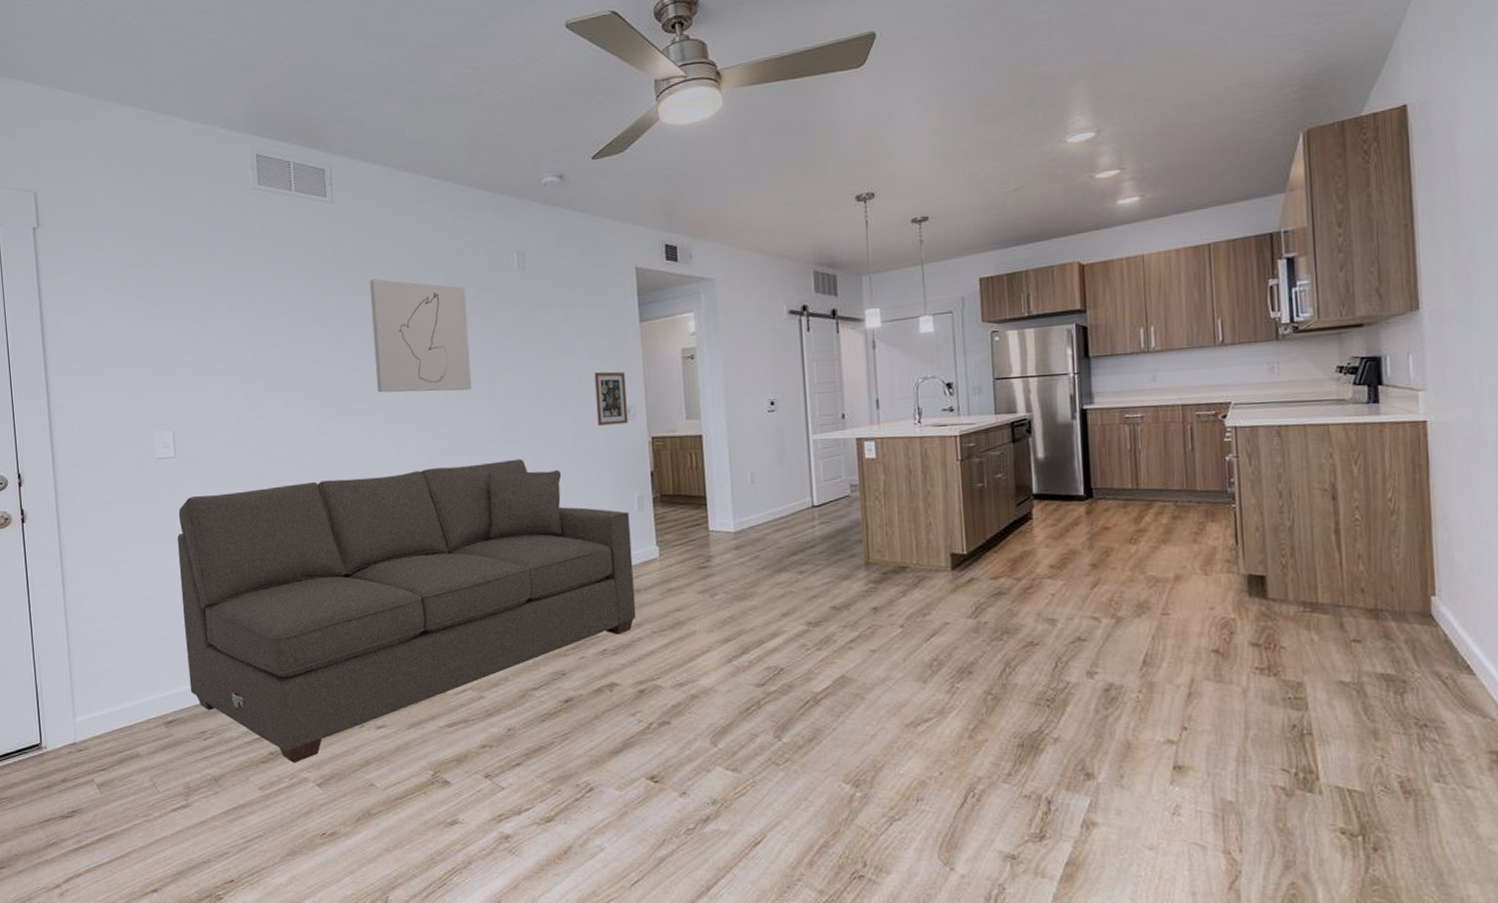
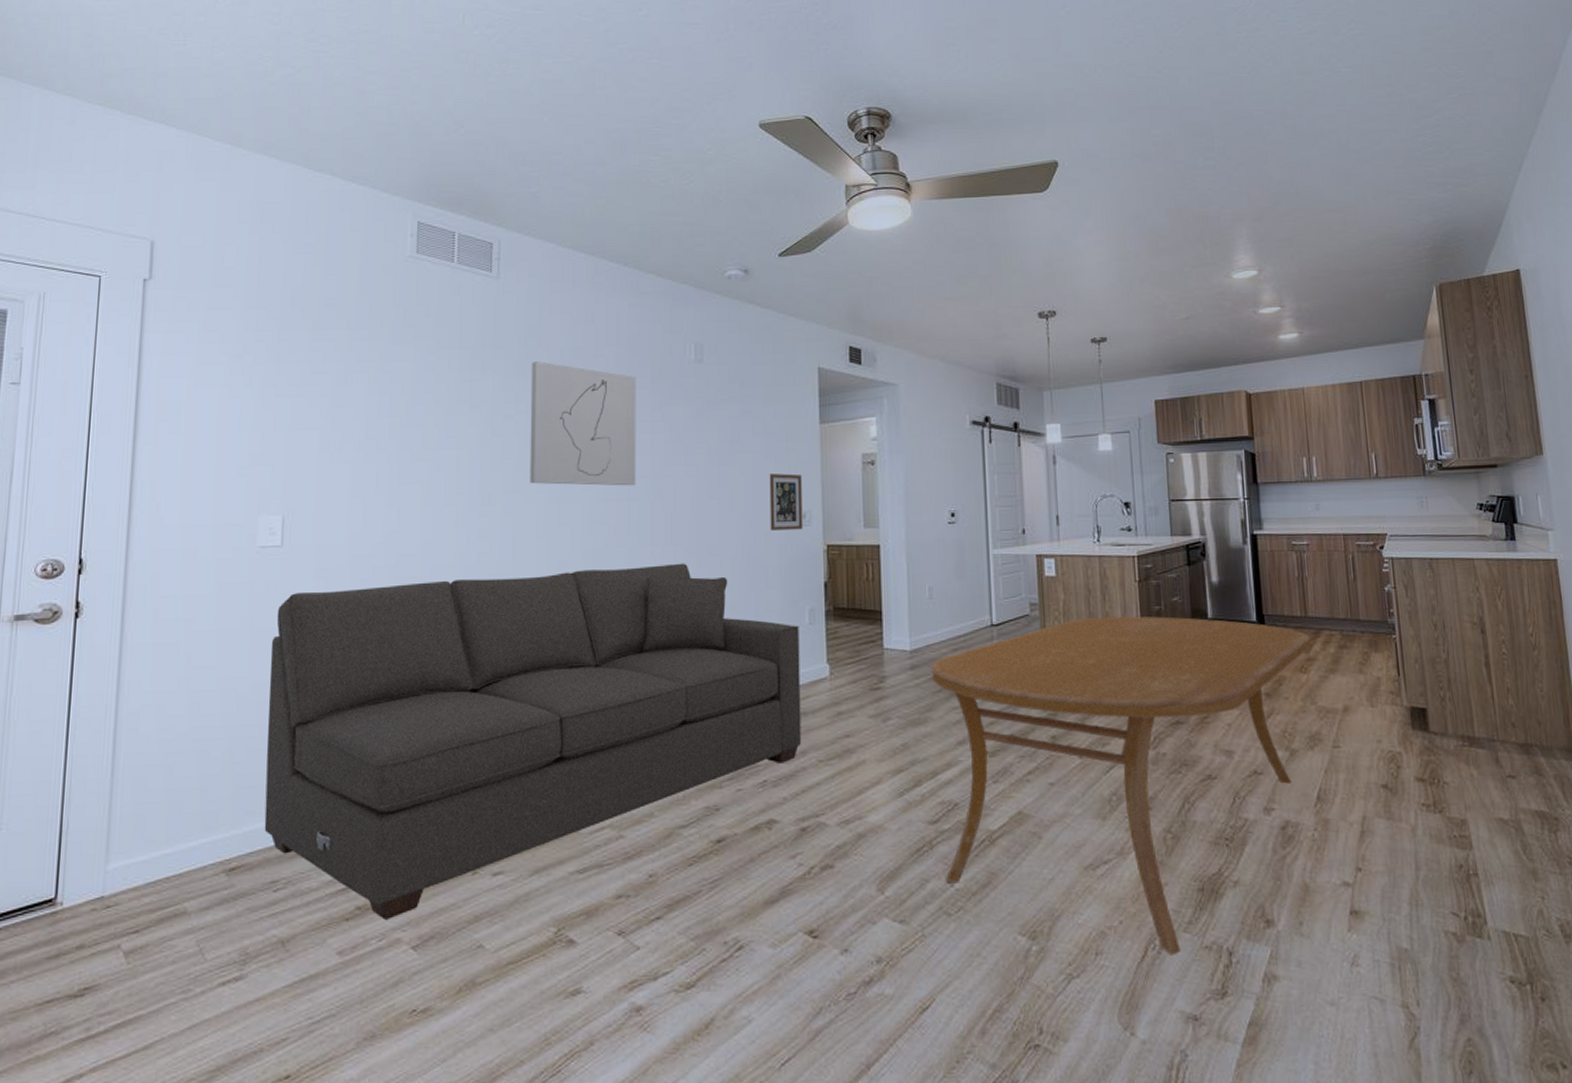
dining table: none [754,493,1142,803] -> present [931,616,1310,956]

